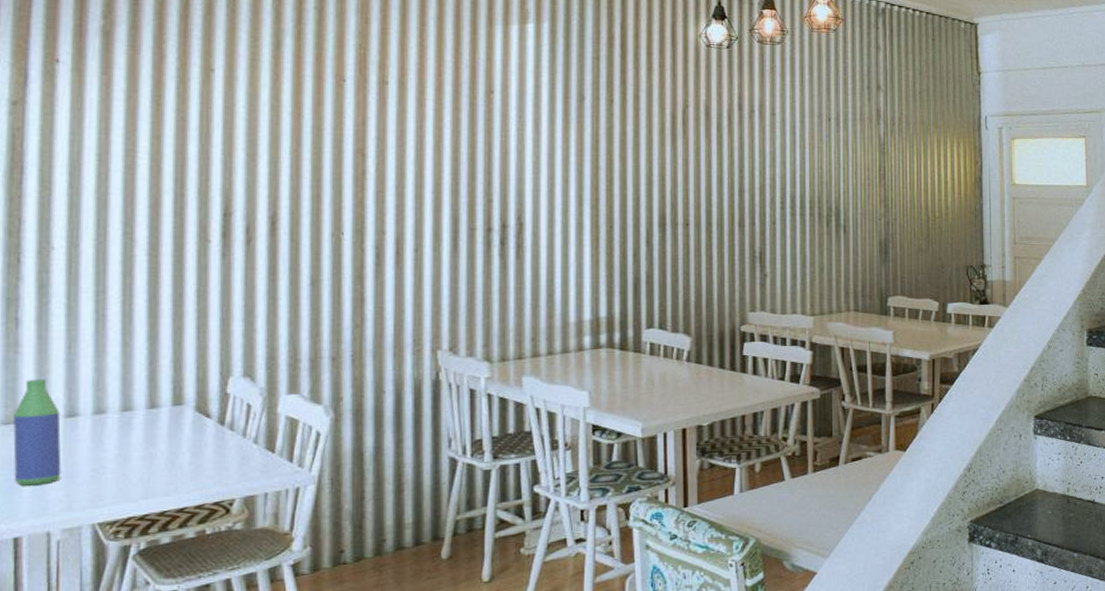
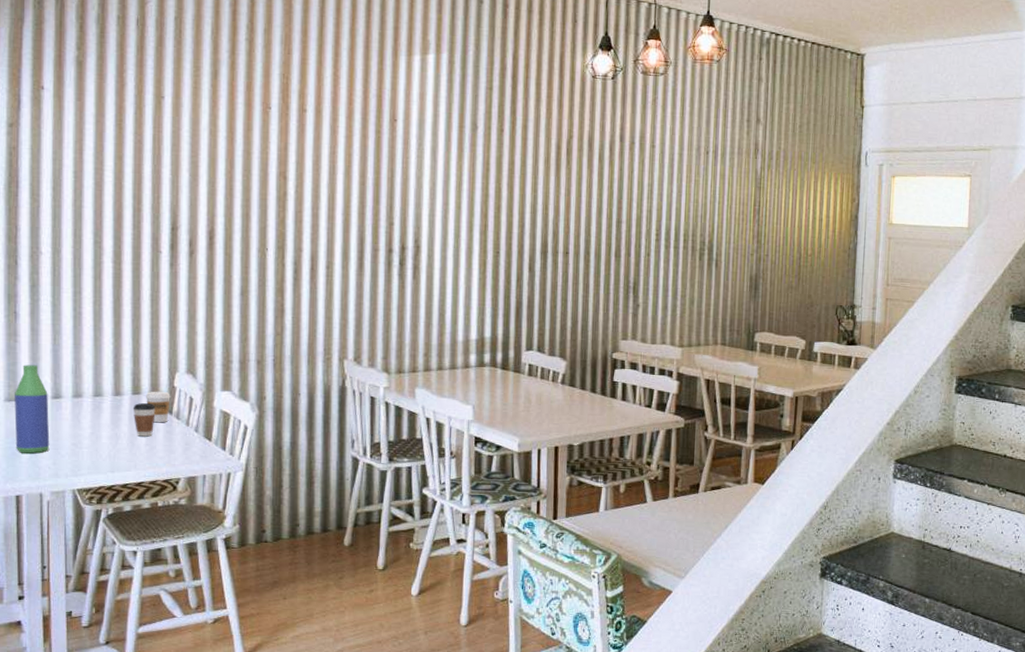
coffee cup: none [173,413,203,454] -> present [132,402,156,437]
coffee cup: none [189,399,222,437] -> present [145,391,171,423]

